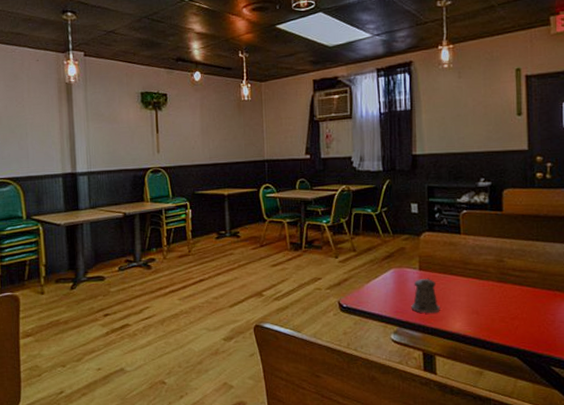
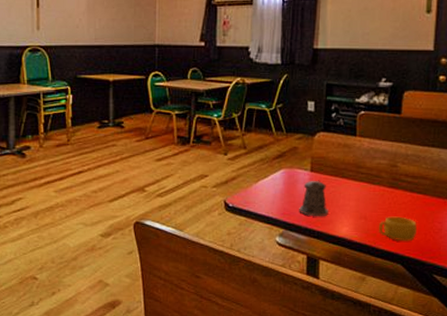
cup: none [491,310,530,335] -> present [378,216,417,242]

